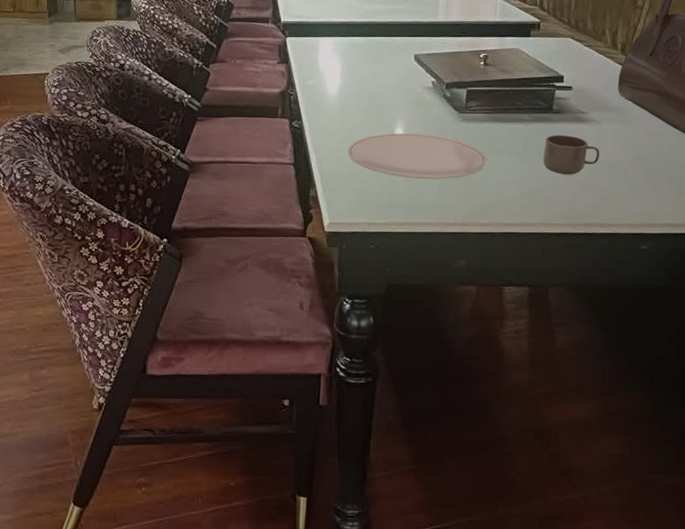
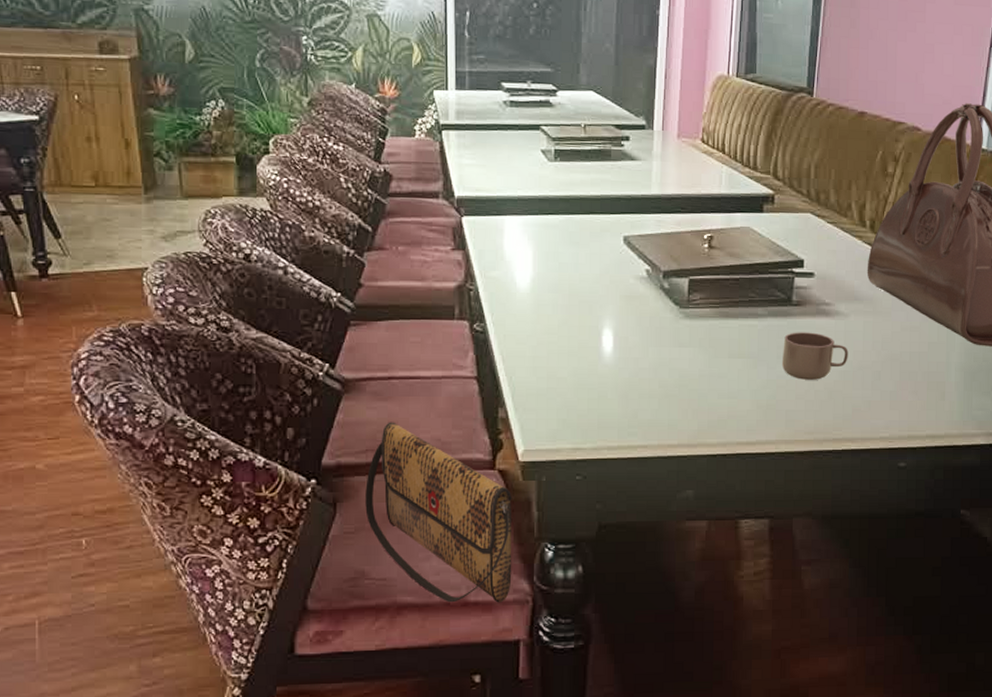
shoulder bag: none [204,196,318,343] -> present [365,422,512,603]
plate: present [348,133,487,180] -> none [544,335,716,392]

